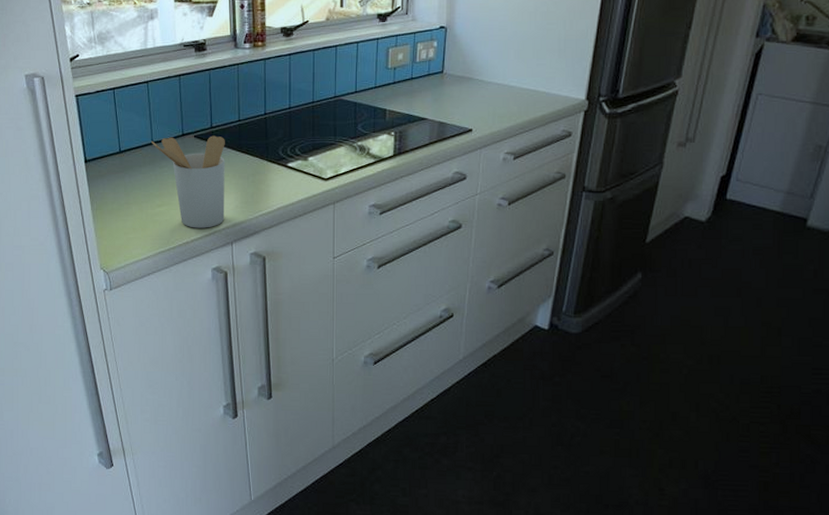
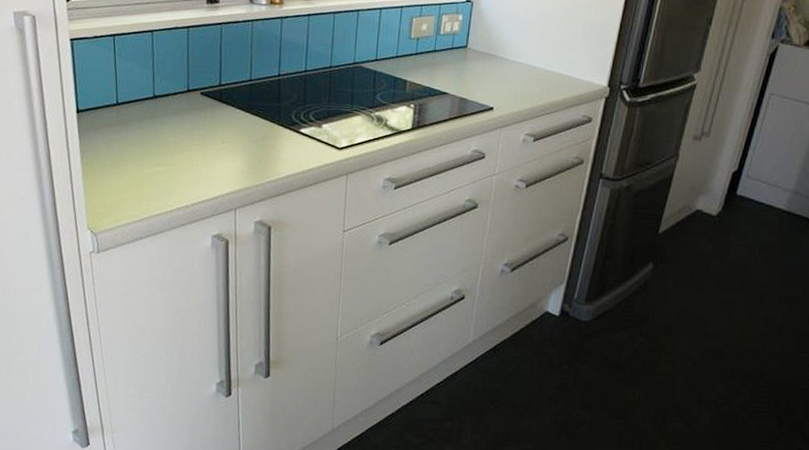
utensil holder: present [151,135,225,228] -> none [153,92,234,192]

